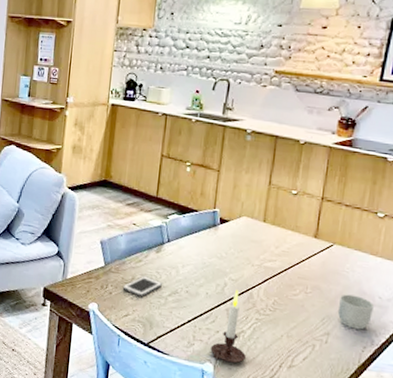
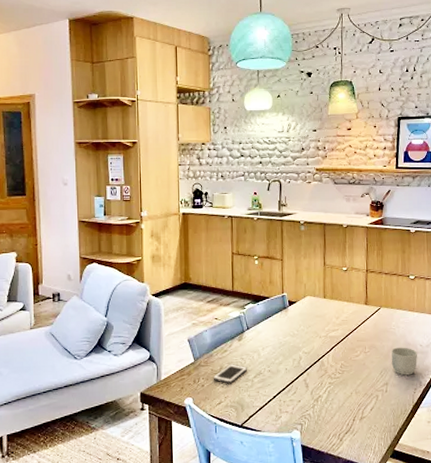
candle: present [210,289,246,364] -> none [295,360,325,427]

